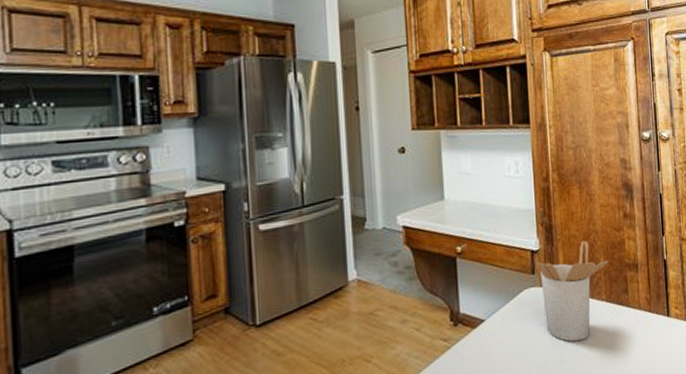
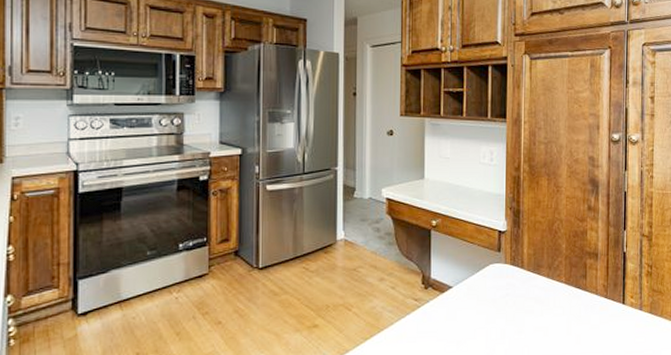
utensil holder: present [537,240,609,342] -> none [503,227,571,316]

